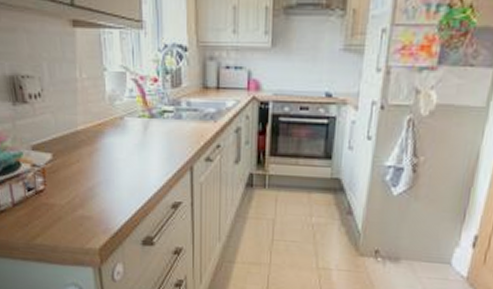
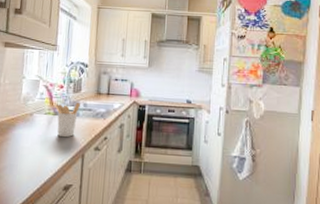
utensil holder: none [149,101,182,146] -> present [54,103,80,138]

